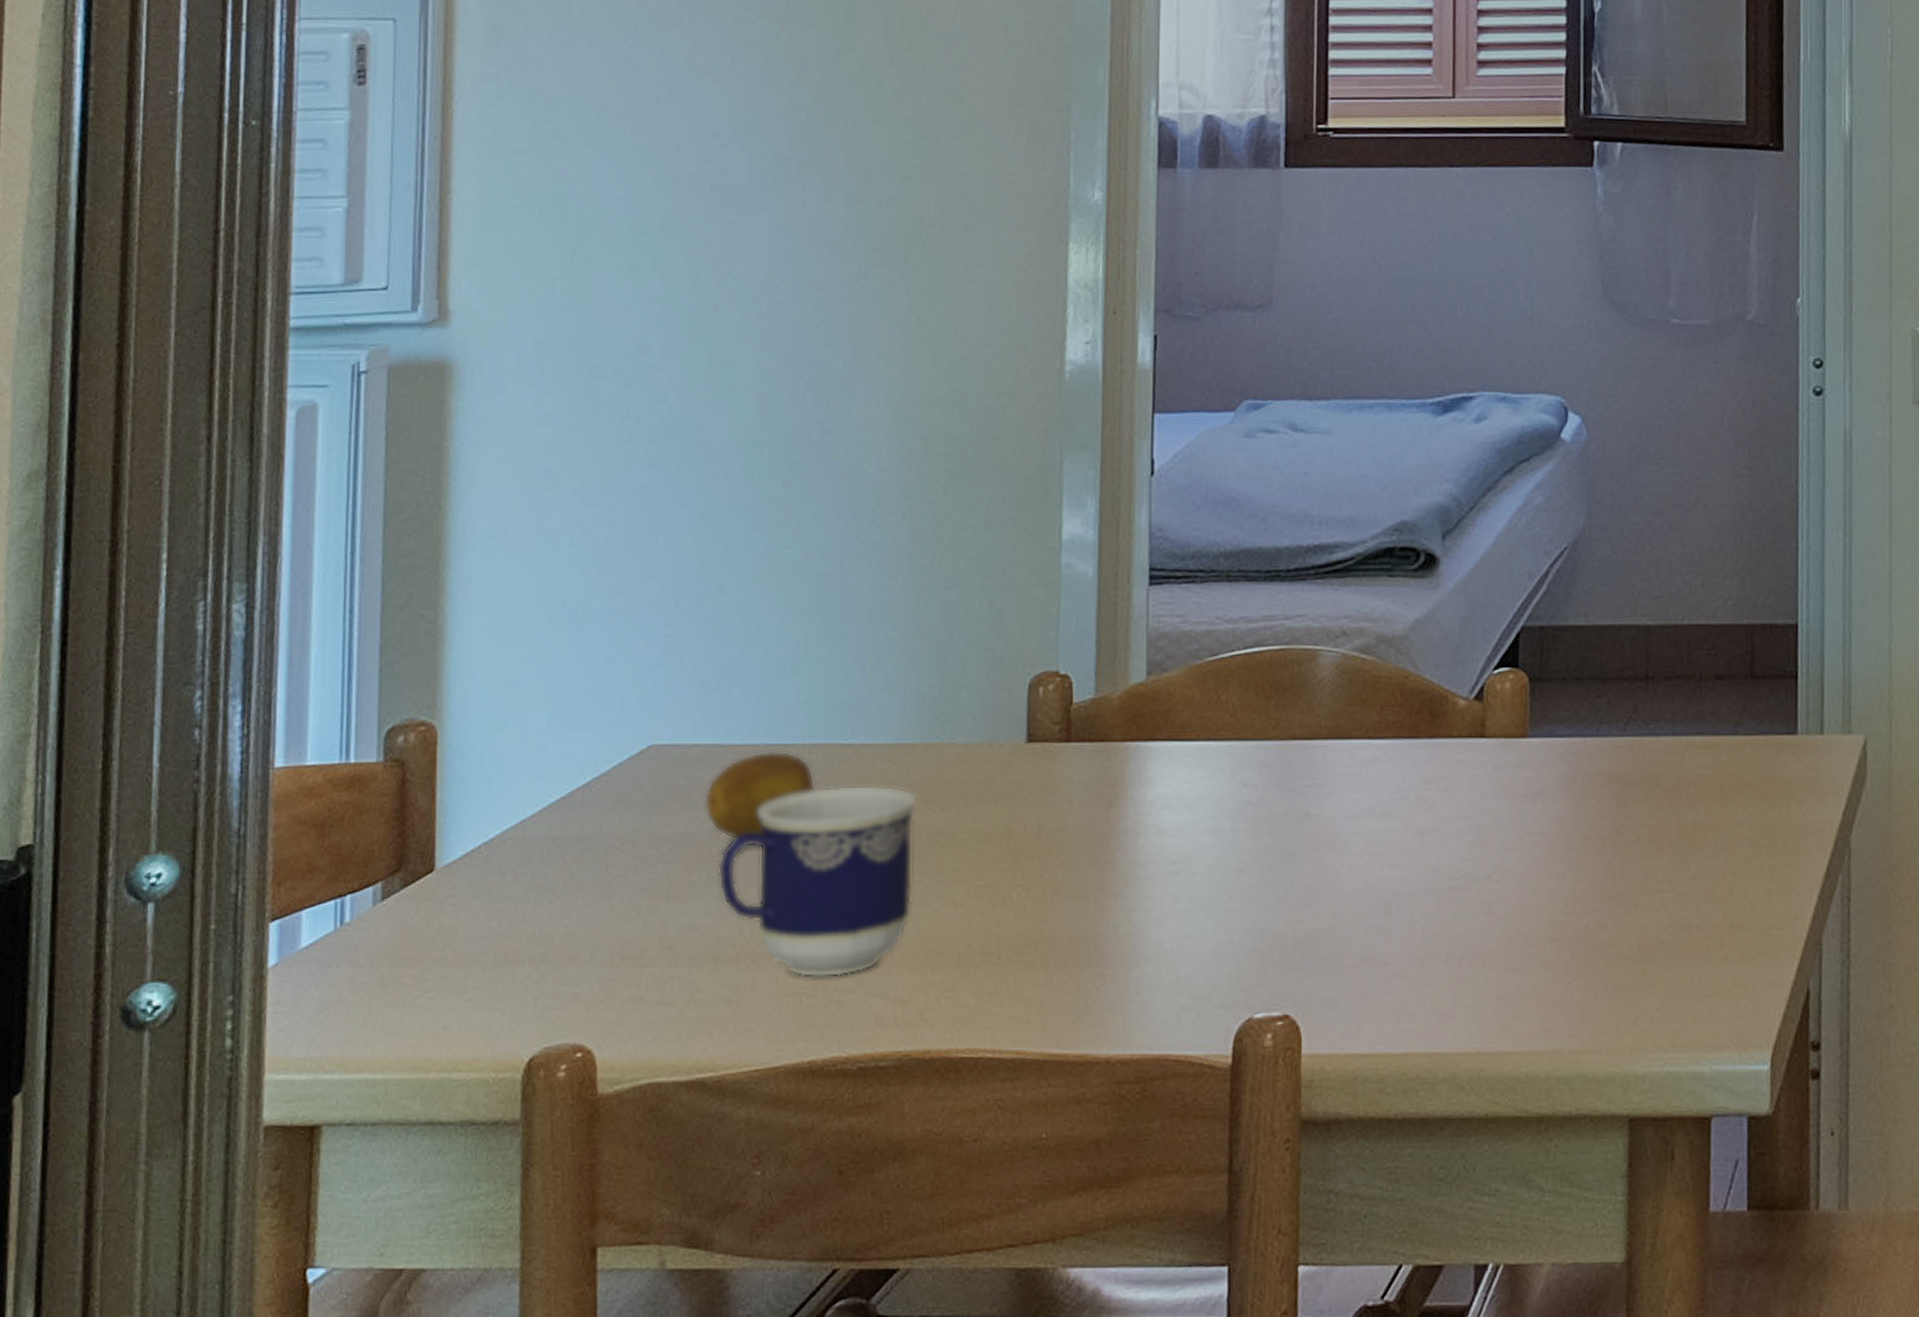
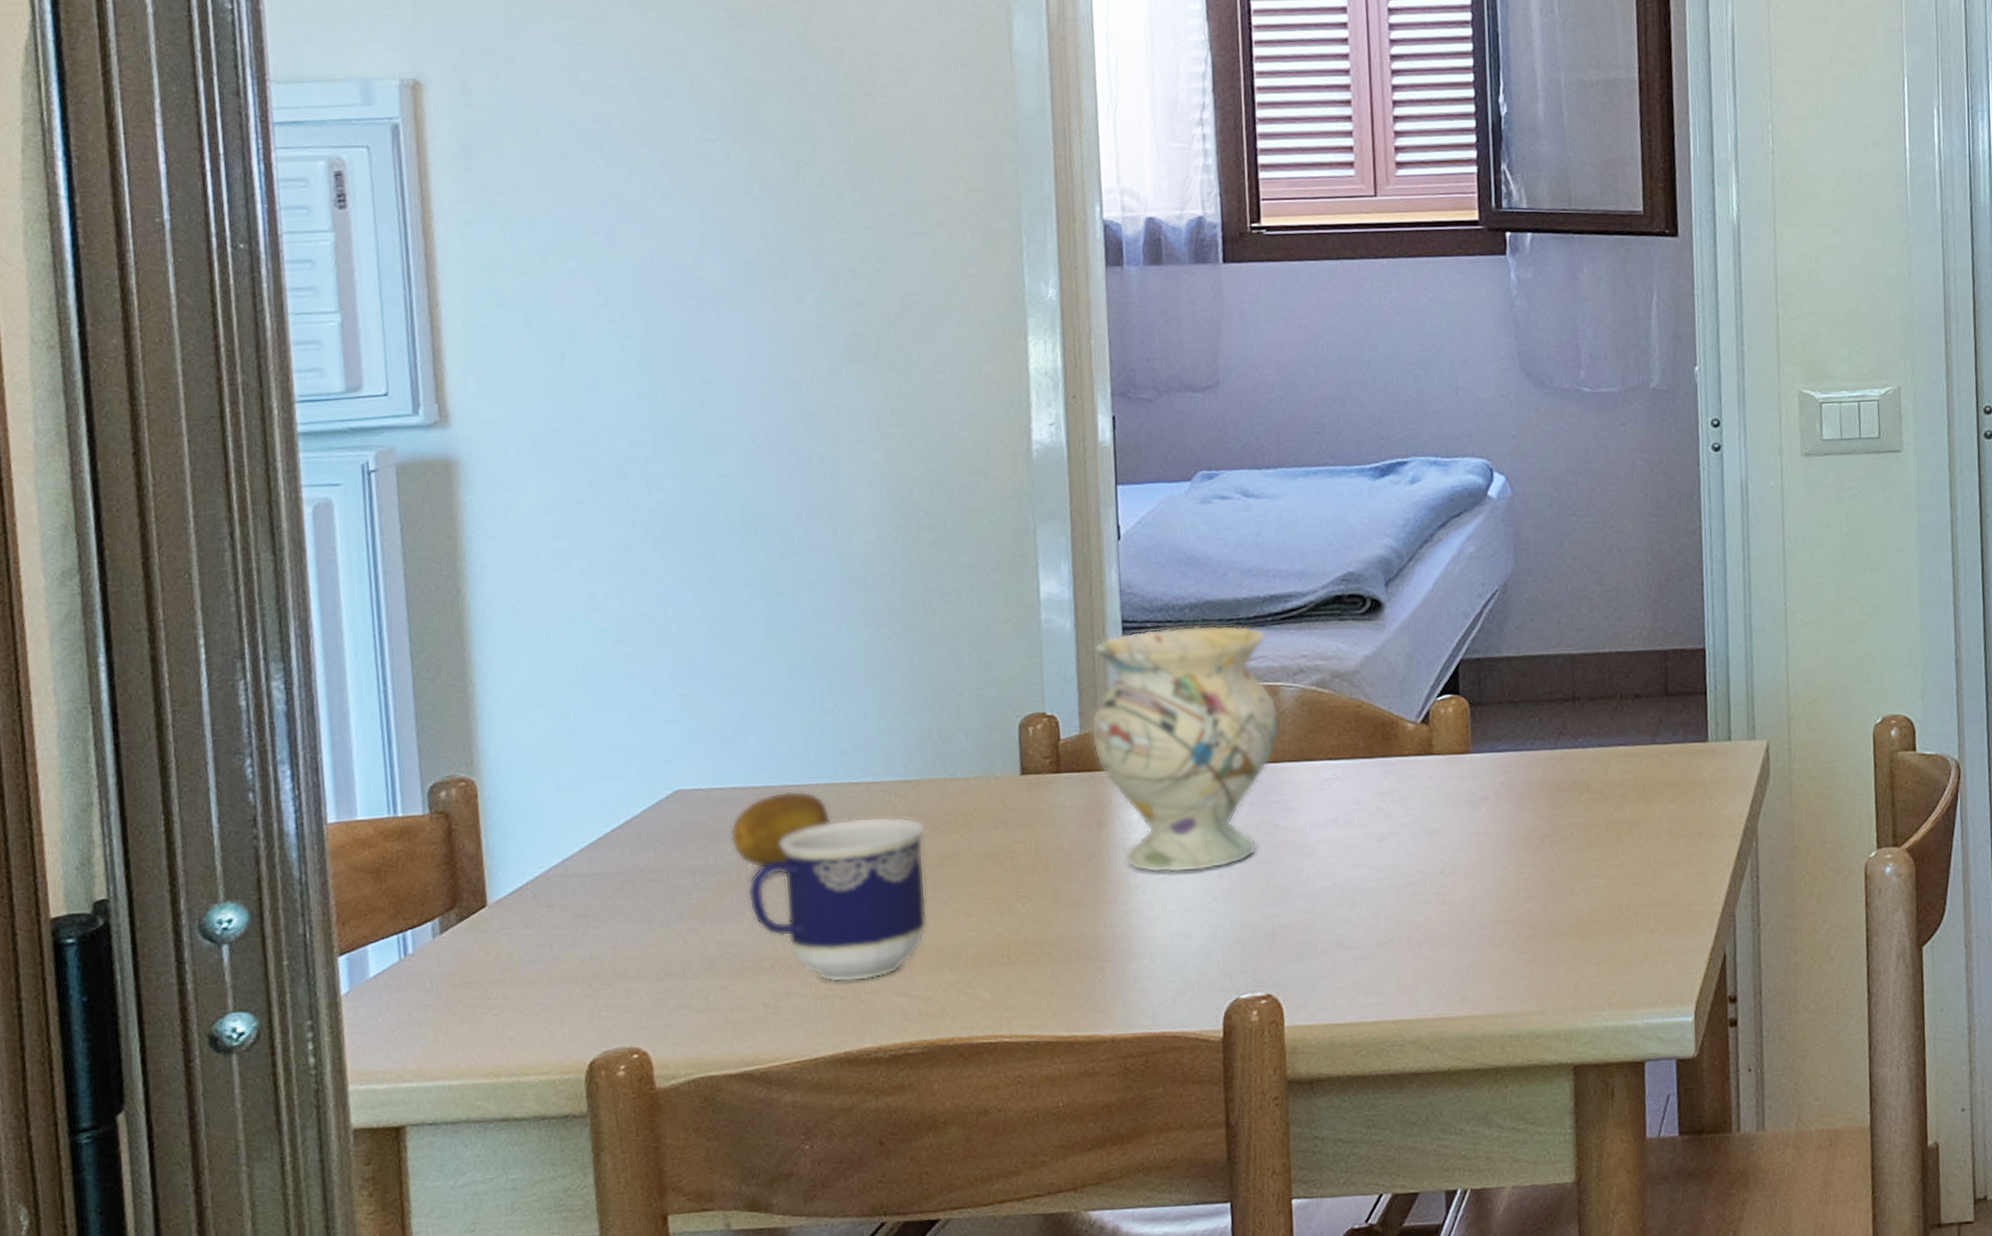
vase: none [1107,577,1316,865] -> present [1090,625,1280,873]

